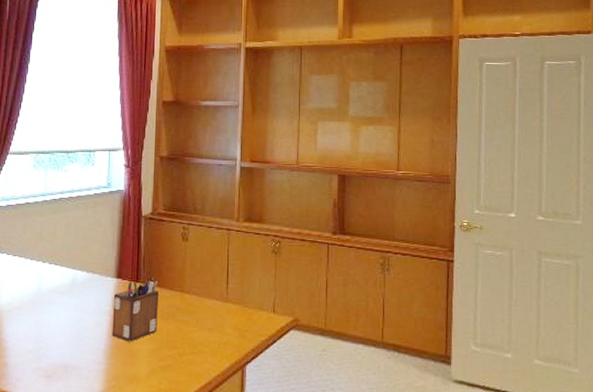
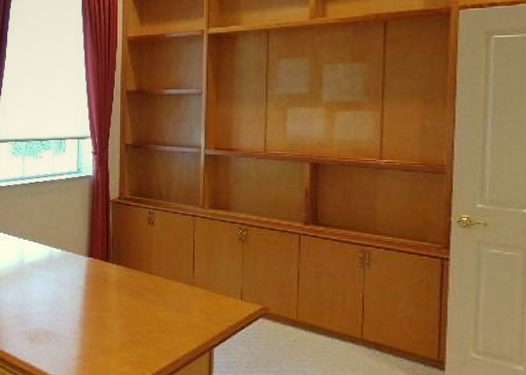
desk organizer: present [111,275,160,342] -> none [85,256,128,316]

